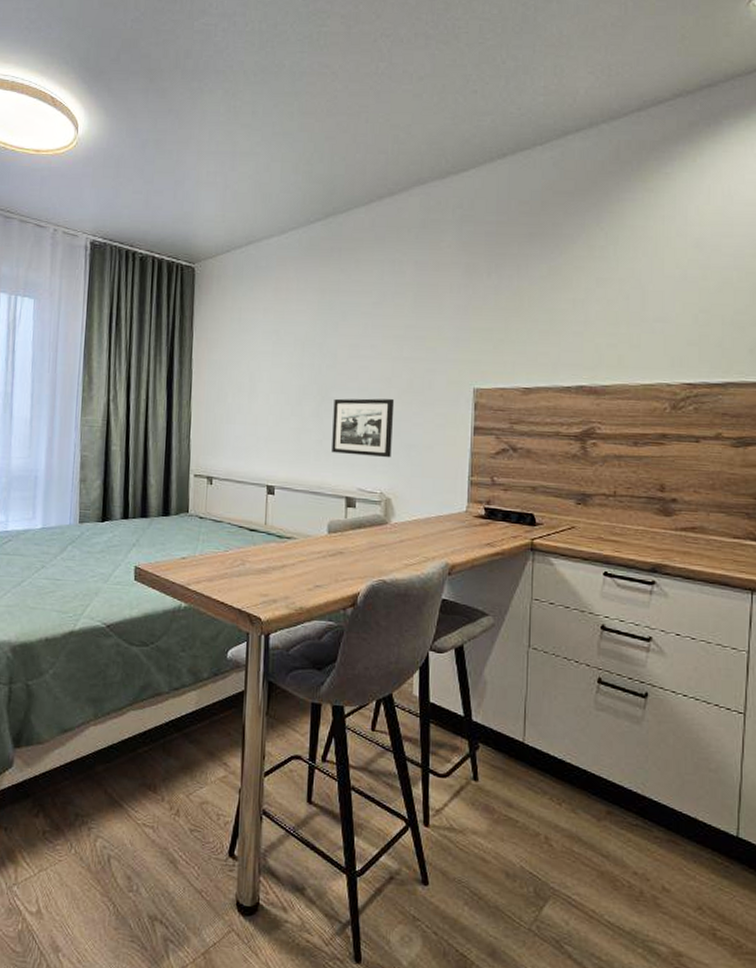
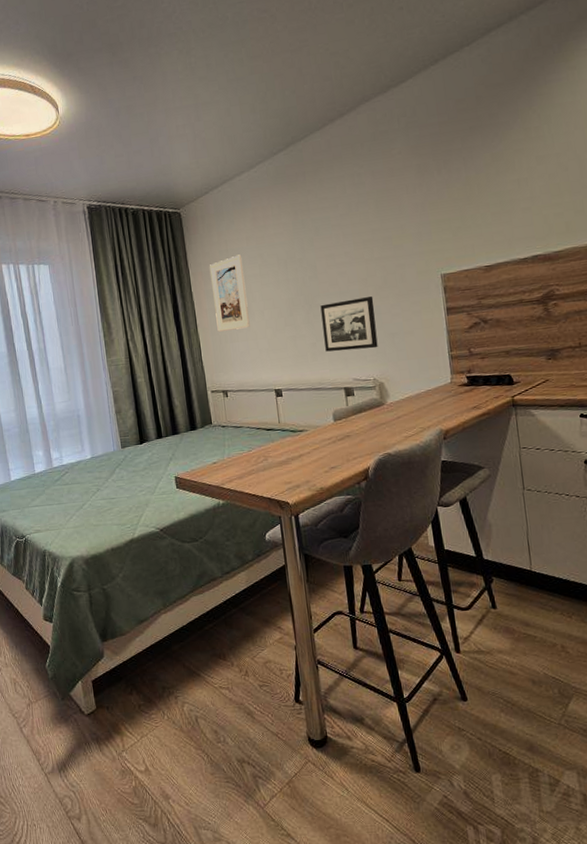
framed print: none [213,326,255,410] -> present [209,254,250,332]

